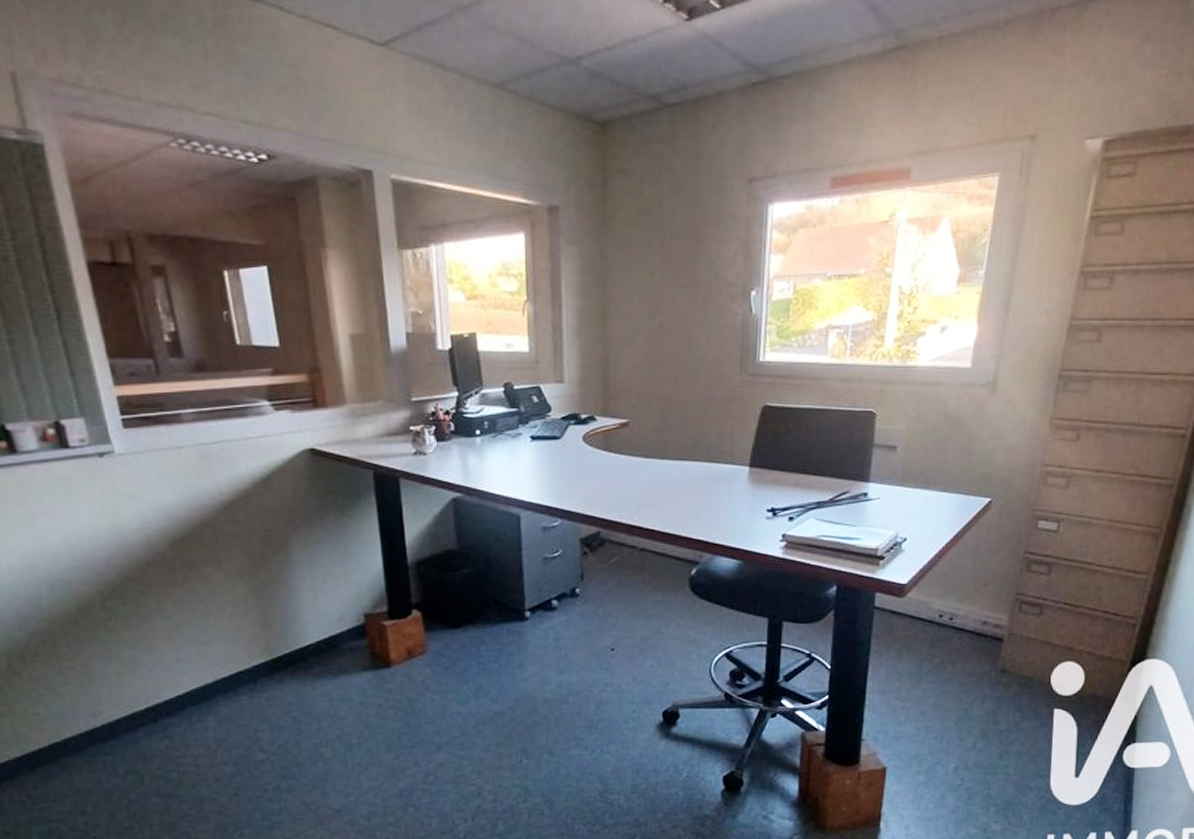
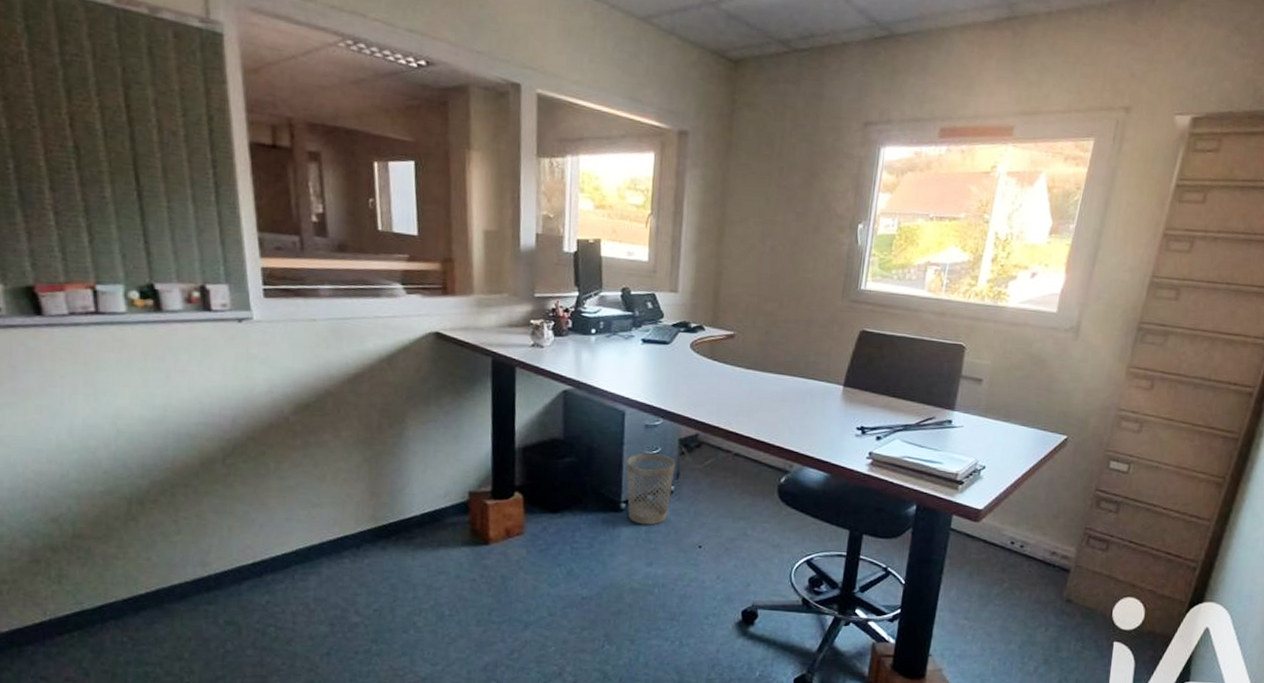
wastebasket: none [527,556,579,632] -> present [626,453,676,525]

